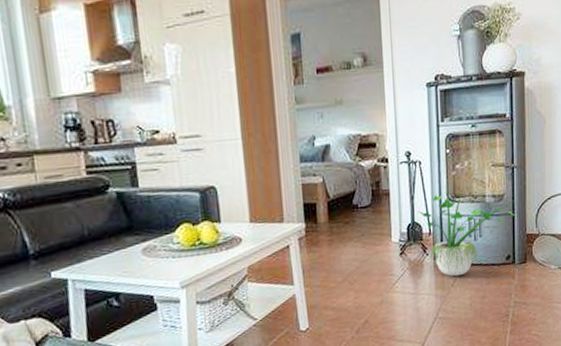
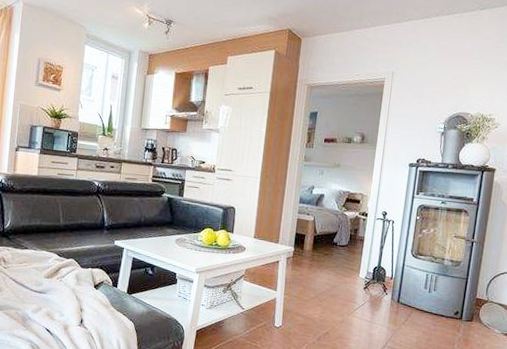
potted plant: present [418,186,518,277] -> none [385,245,474,318]

